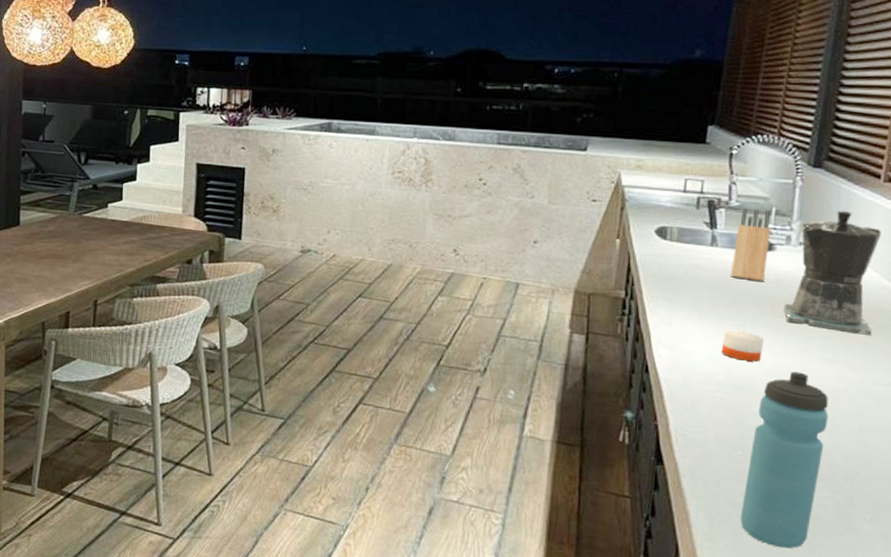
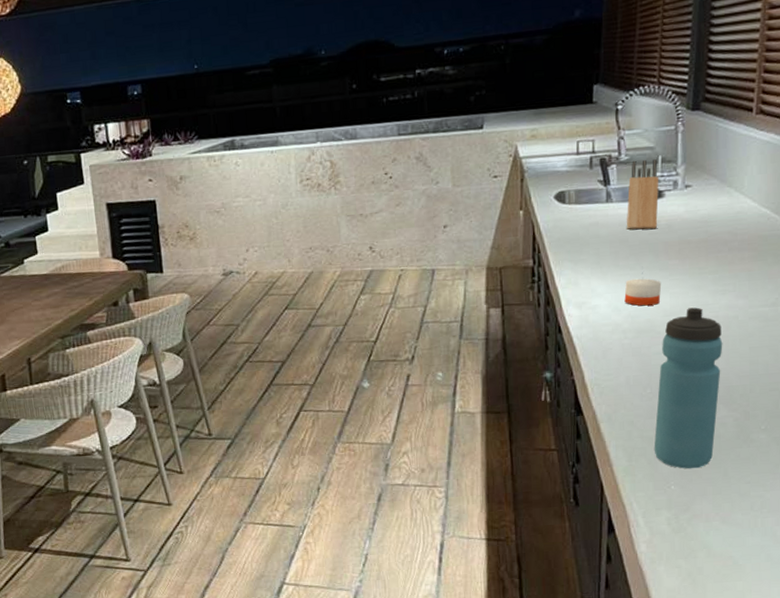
coffee maker: present [783,210,882,335] -> none [676,147,757,264]

